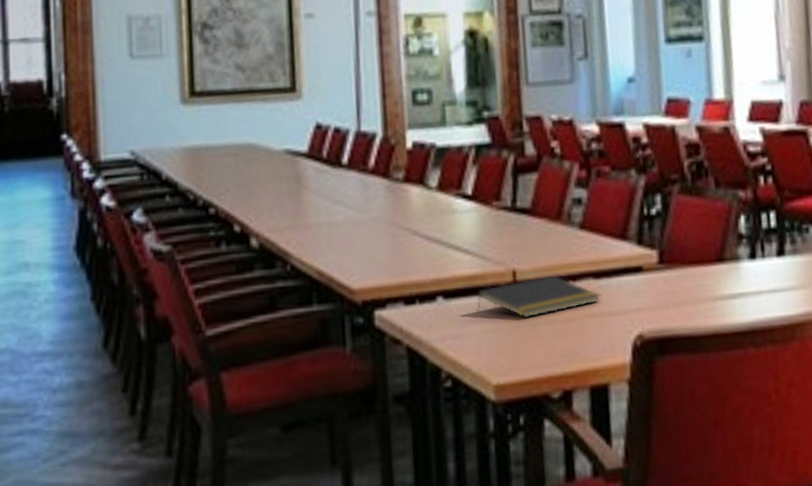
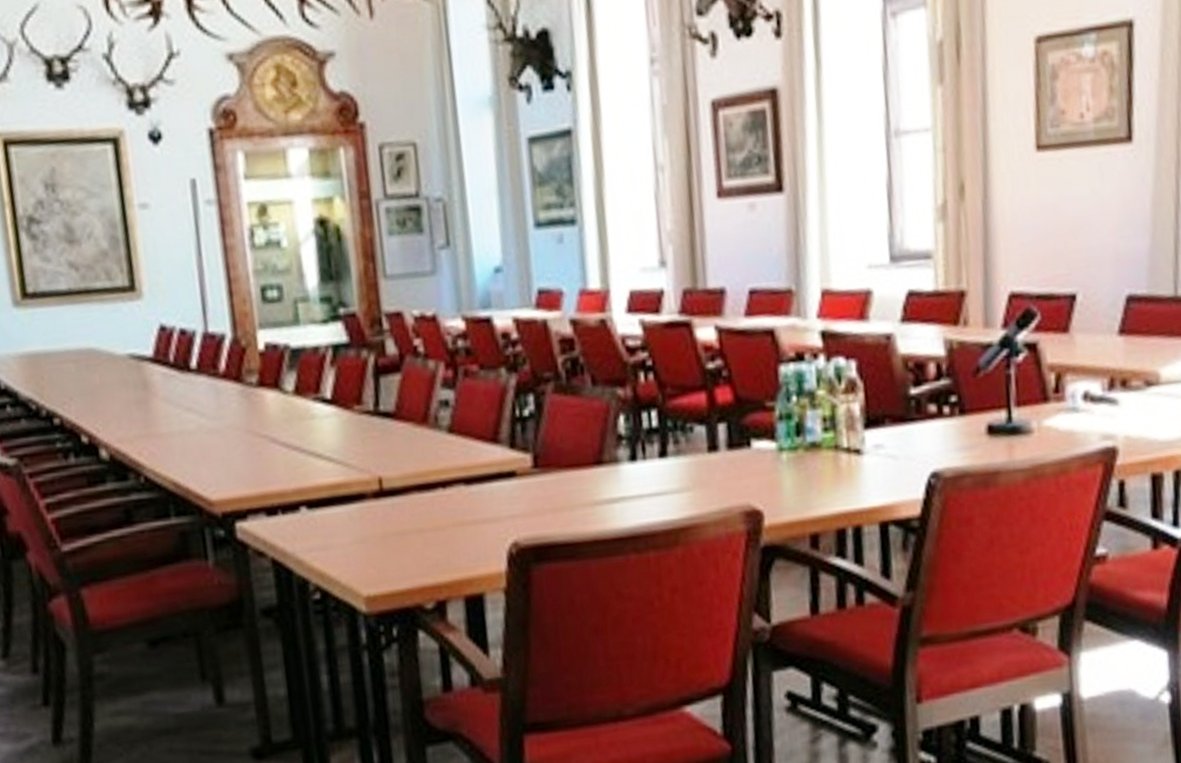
notepad: present [477,275,601,319] -> none [343,482,474,528]

